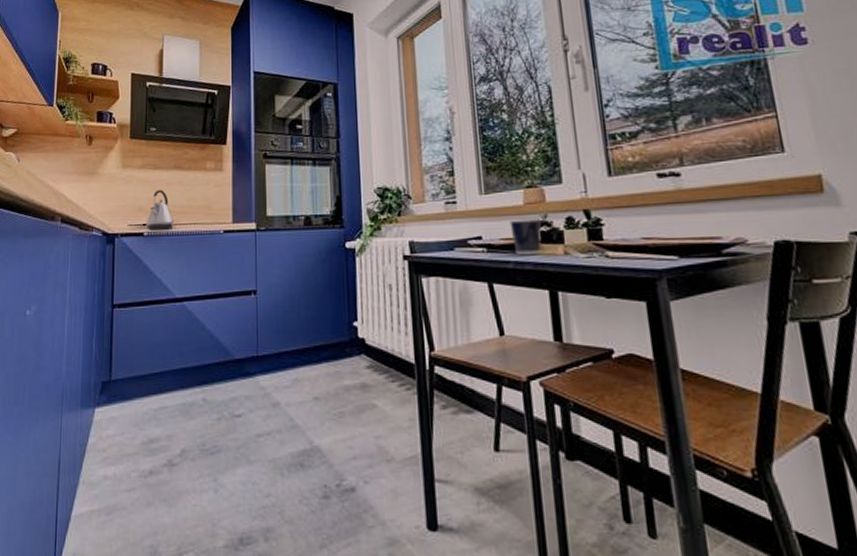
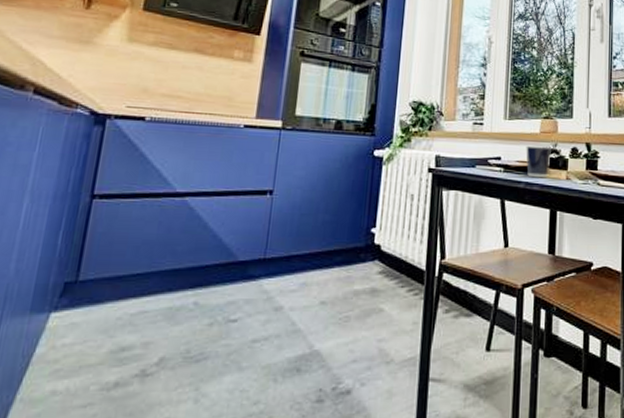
kettle: present [145,190,175,232] -> none [149,72,187,119]

